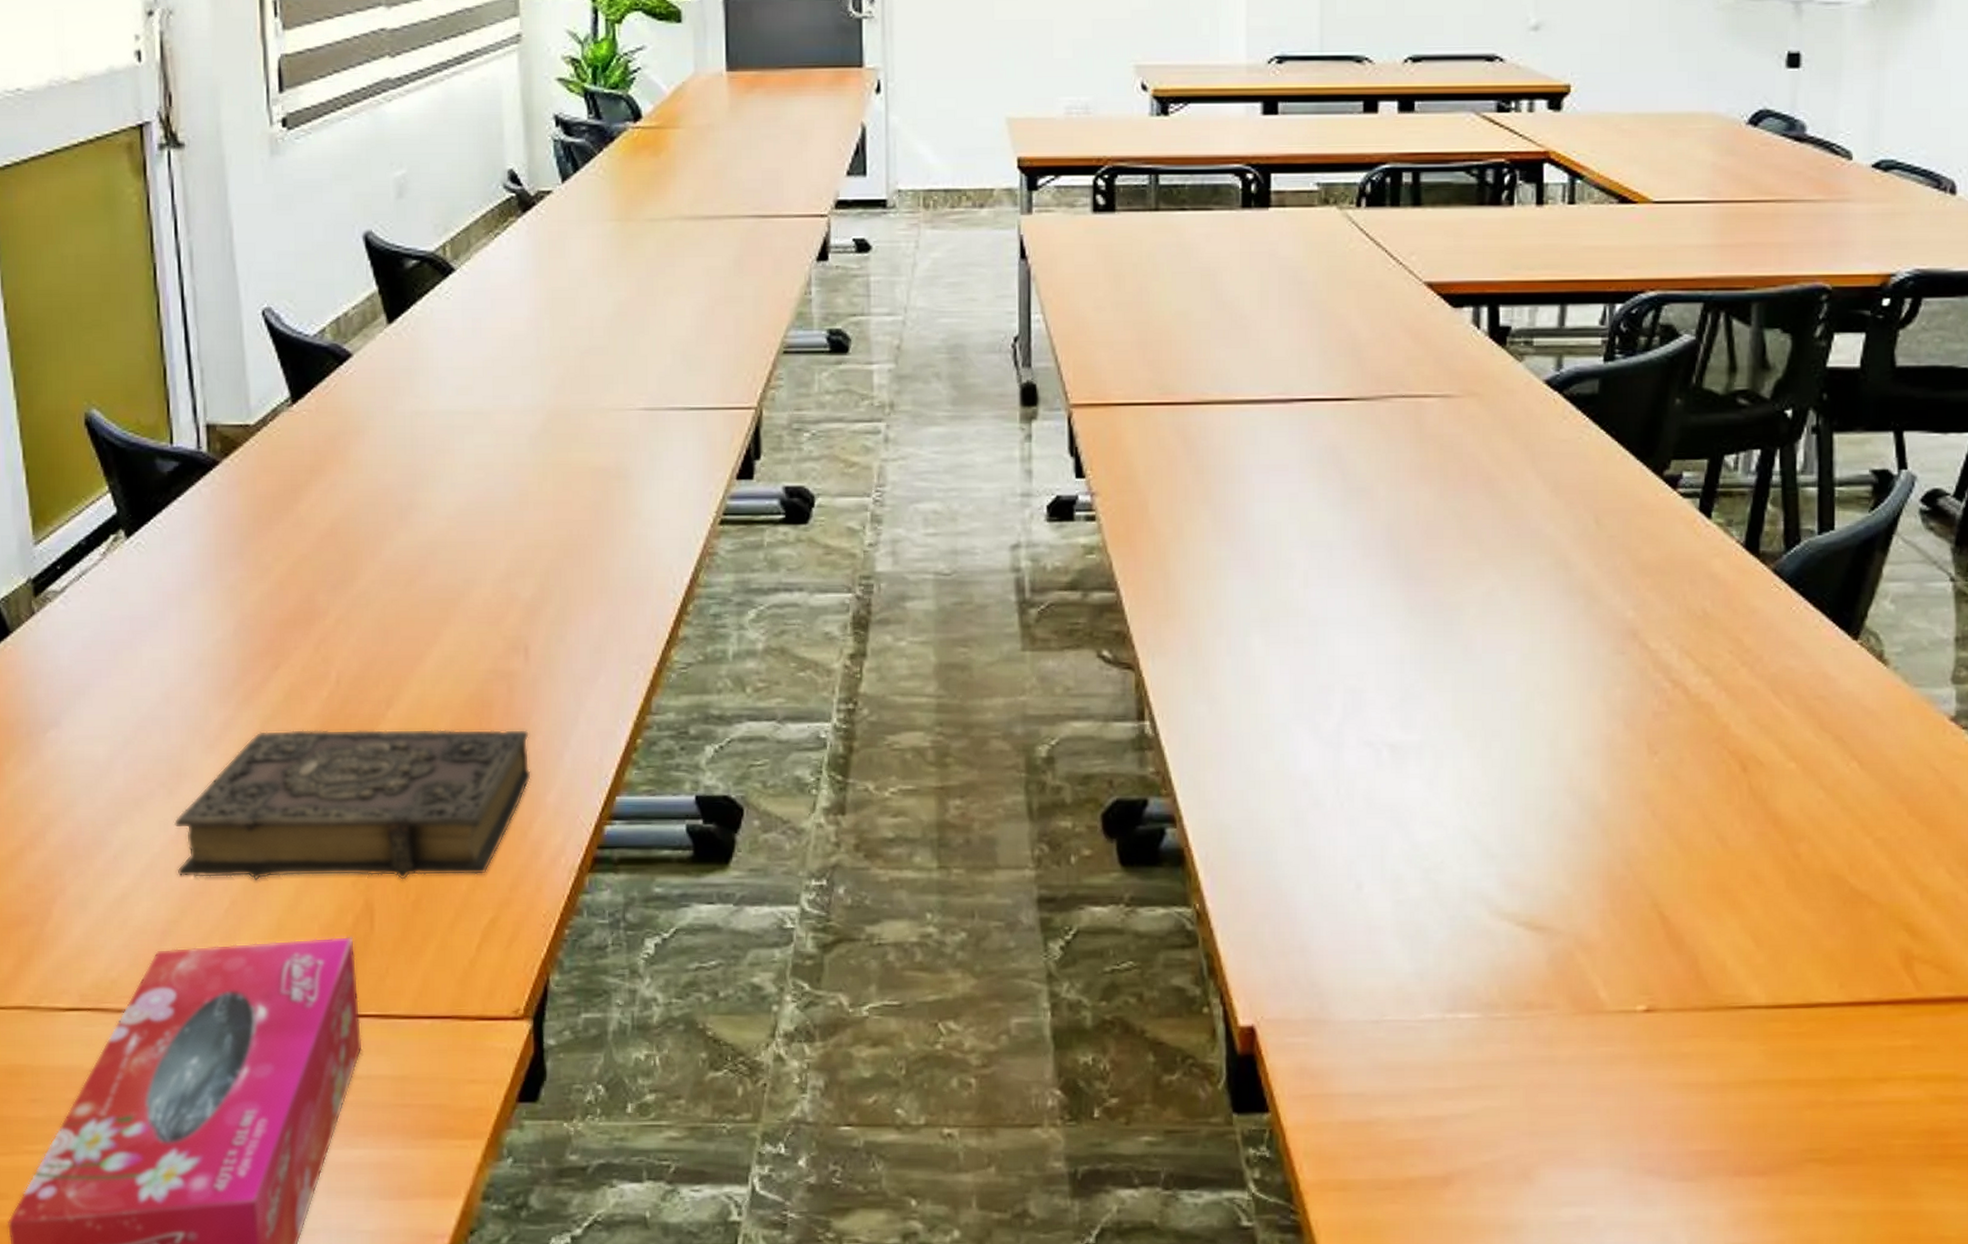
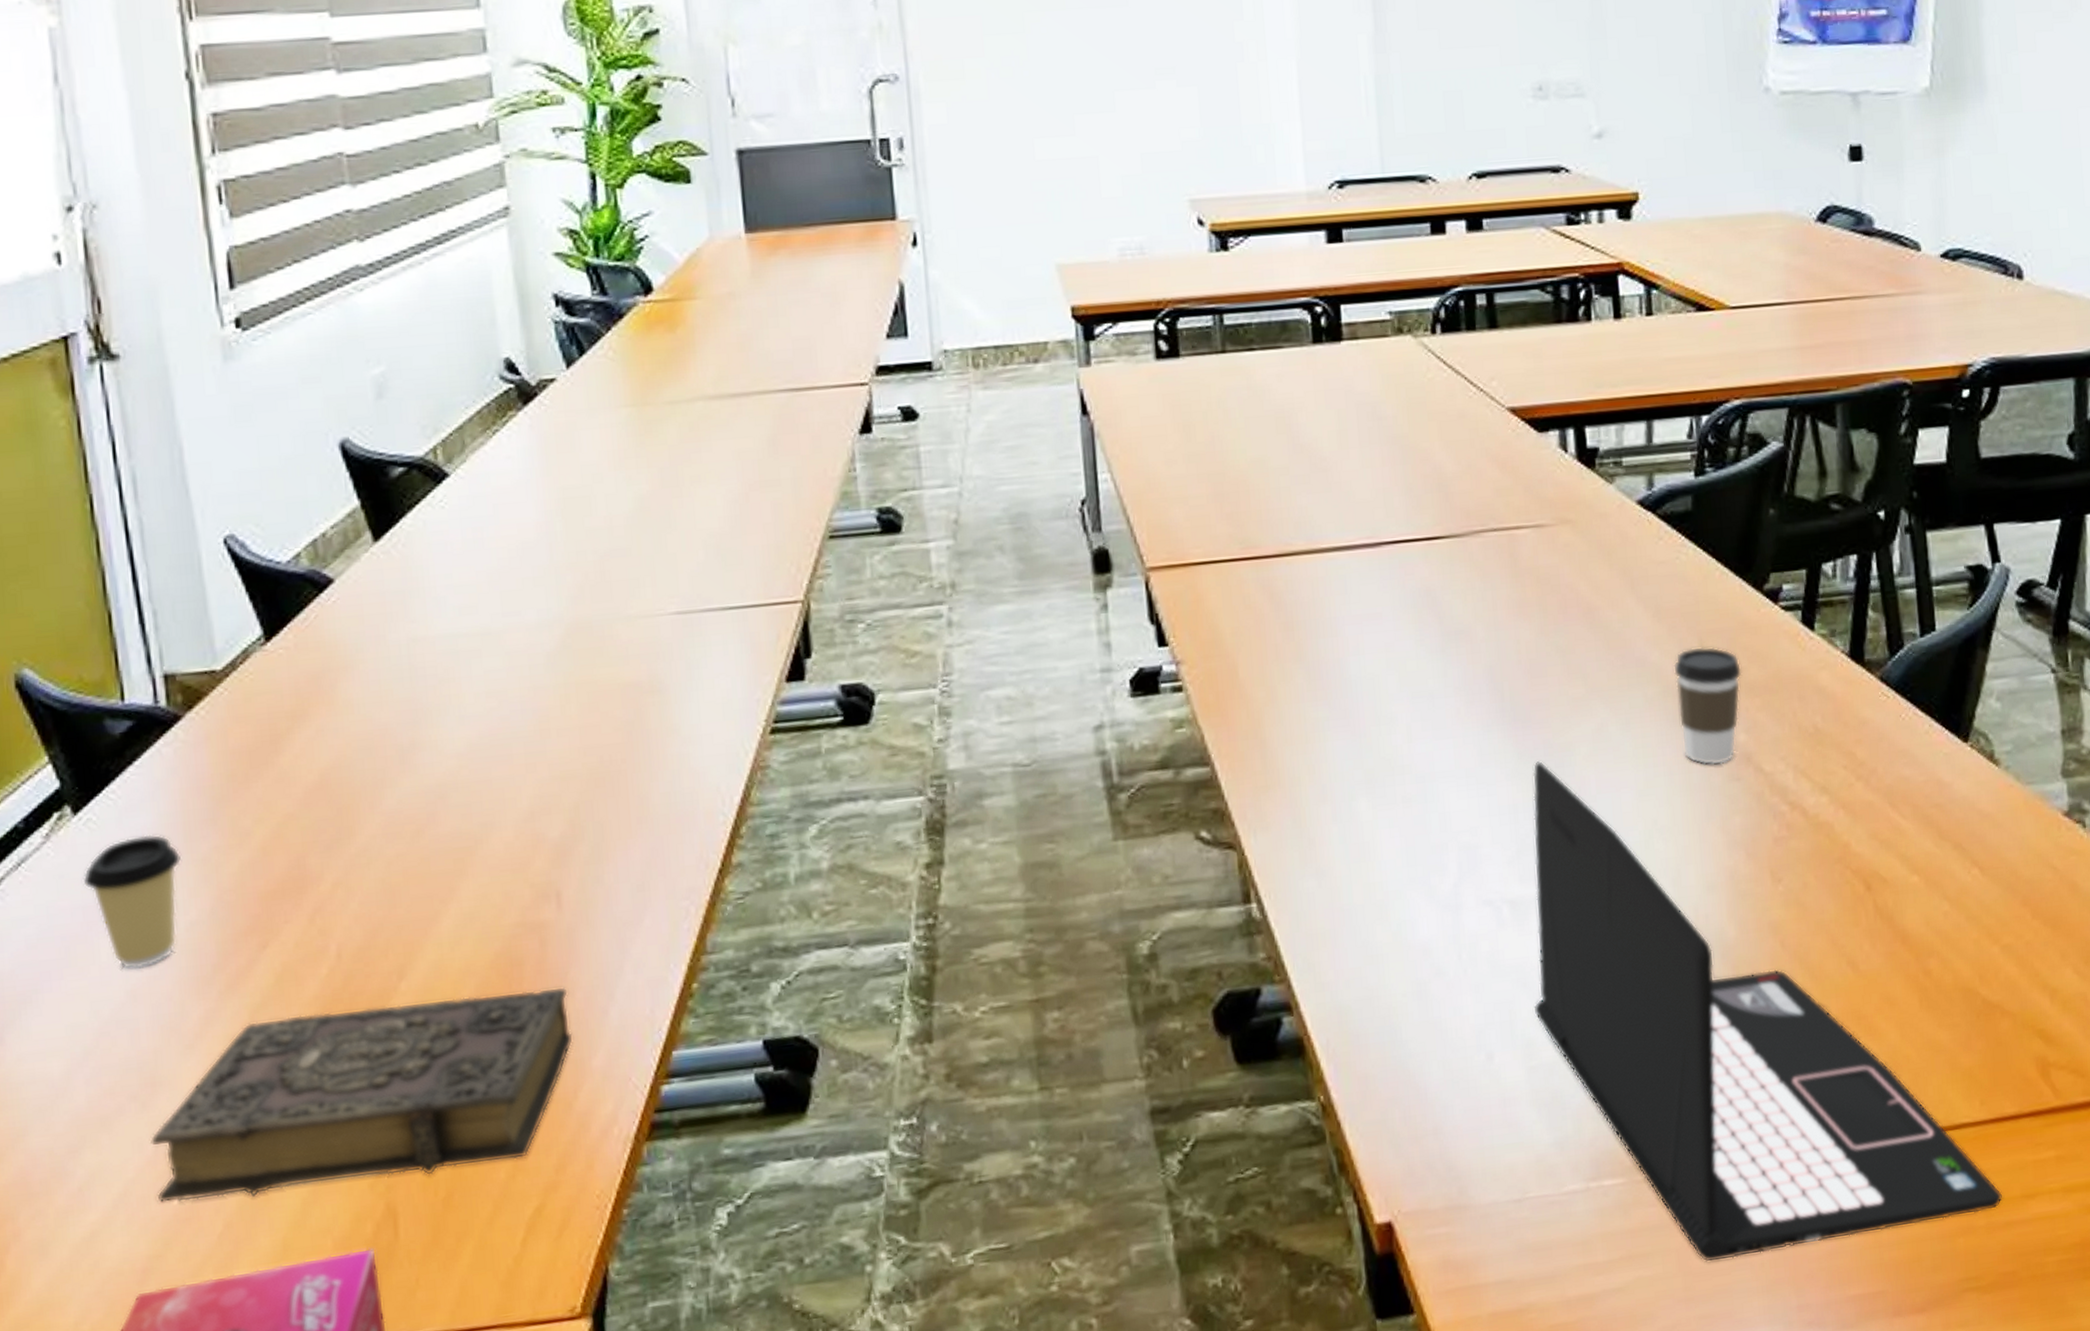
coffee cup: none [131,561,212,675] -> present [82,834,181,970]
laptop: none [1405,617,1855,1102] -> present [1532,761,2003,1263]
coffee cup: none [1568,524,1635,637] -> present [1674,646,1742,765]

